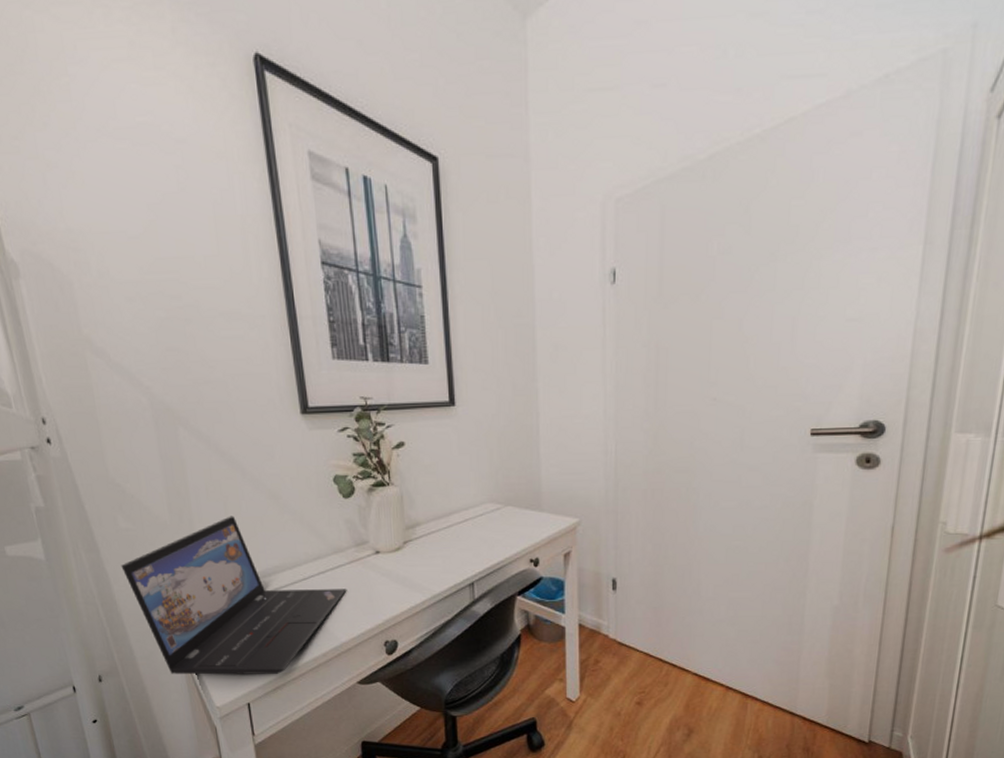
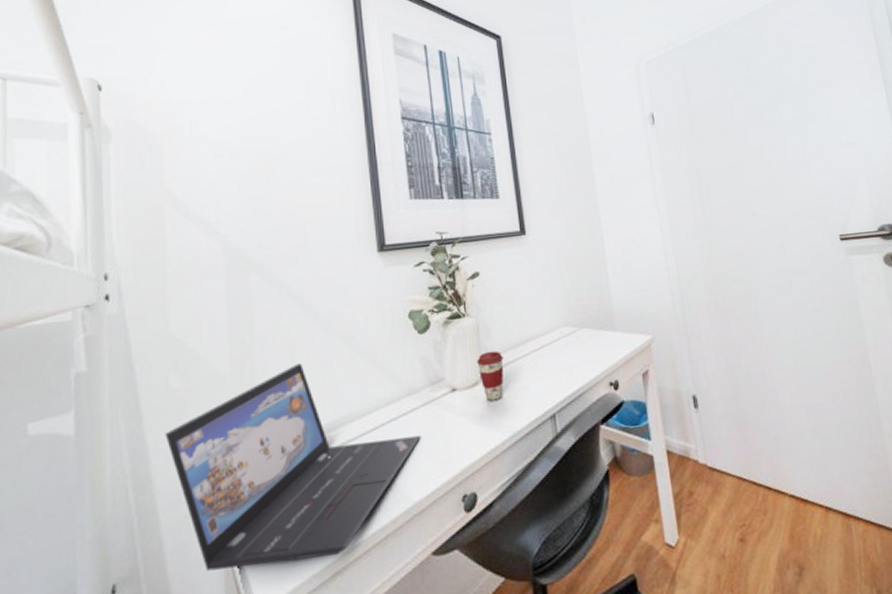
coffee cup: none [400,520,426,565] -> present [477,350,504,401]

